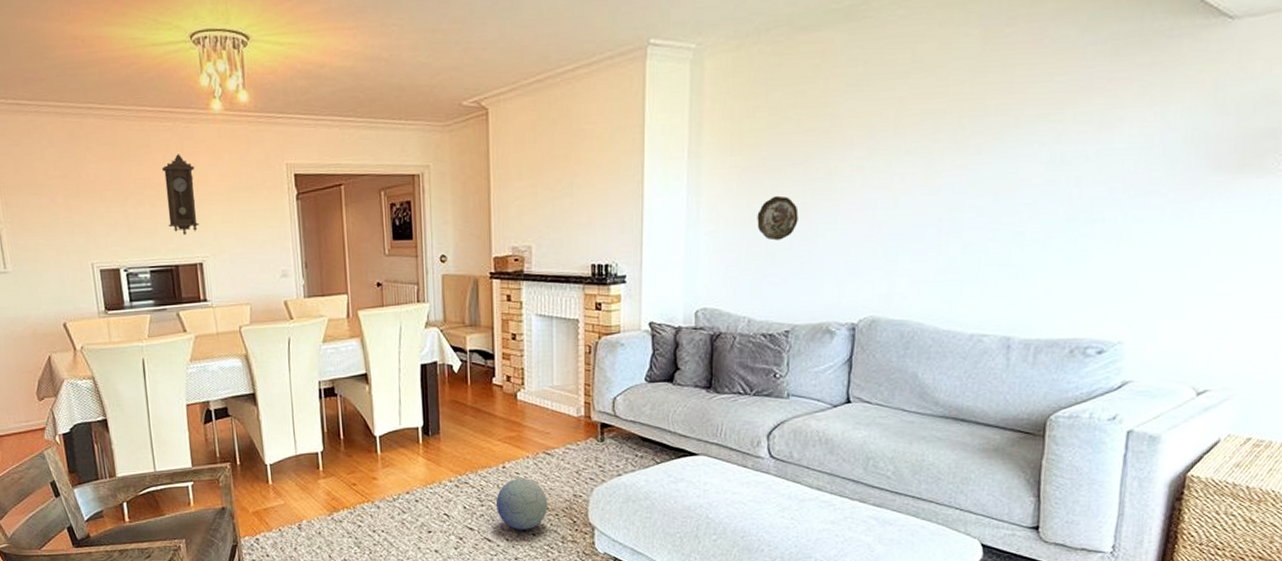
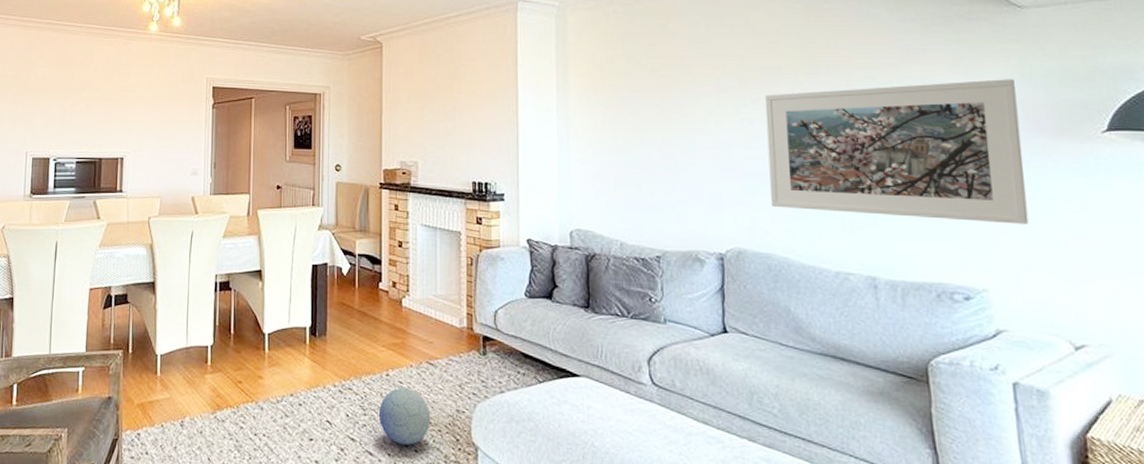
pendulum clock: present [161,154,199,236] -> none [98,64,129,133]
decorative plate: present [757,195,799,241] -> none [622,131,660,171]
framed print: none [913,108,1204,272] -> present [764,79,1029,224]

